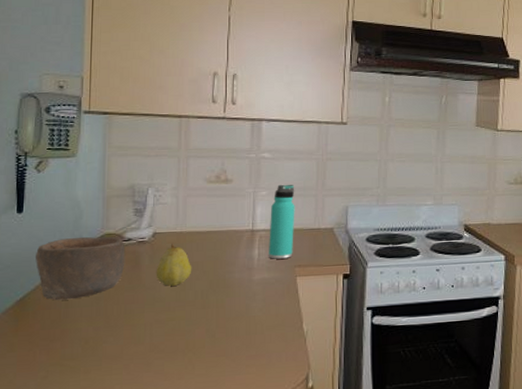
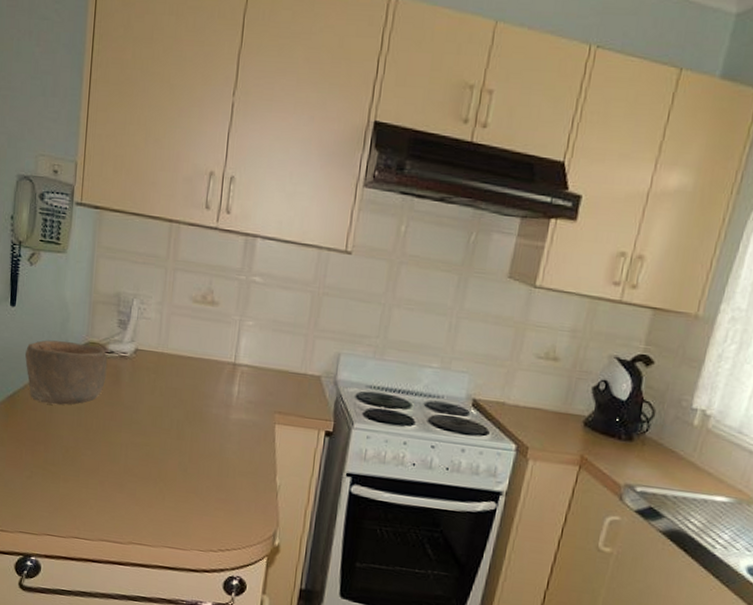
fruit: present [156,244,192,287] -> none [134,364,171,411]
thermos bottle: present [268,184,295,259] -> none [247,315,284,402]

